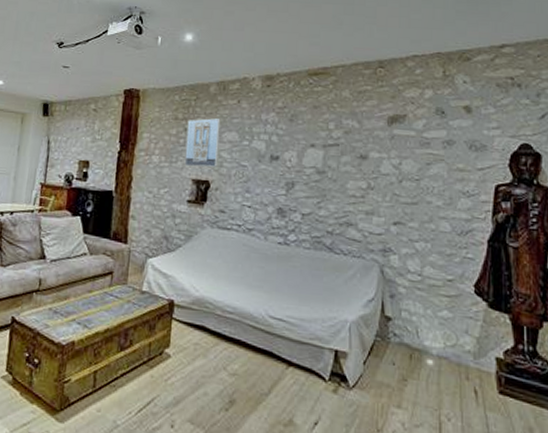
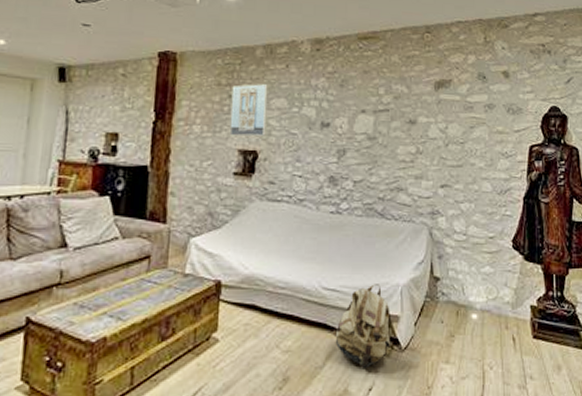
backpack: none [278,317,338,401] -> present [332,284,391,368]

